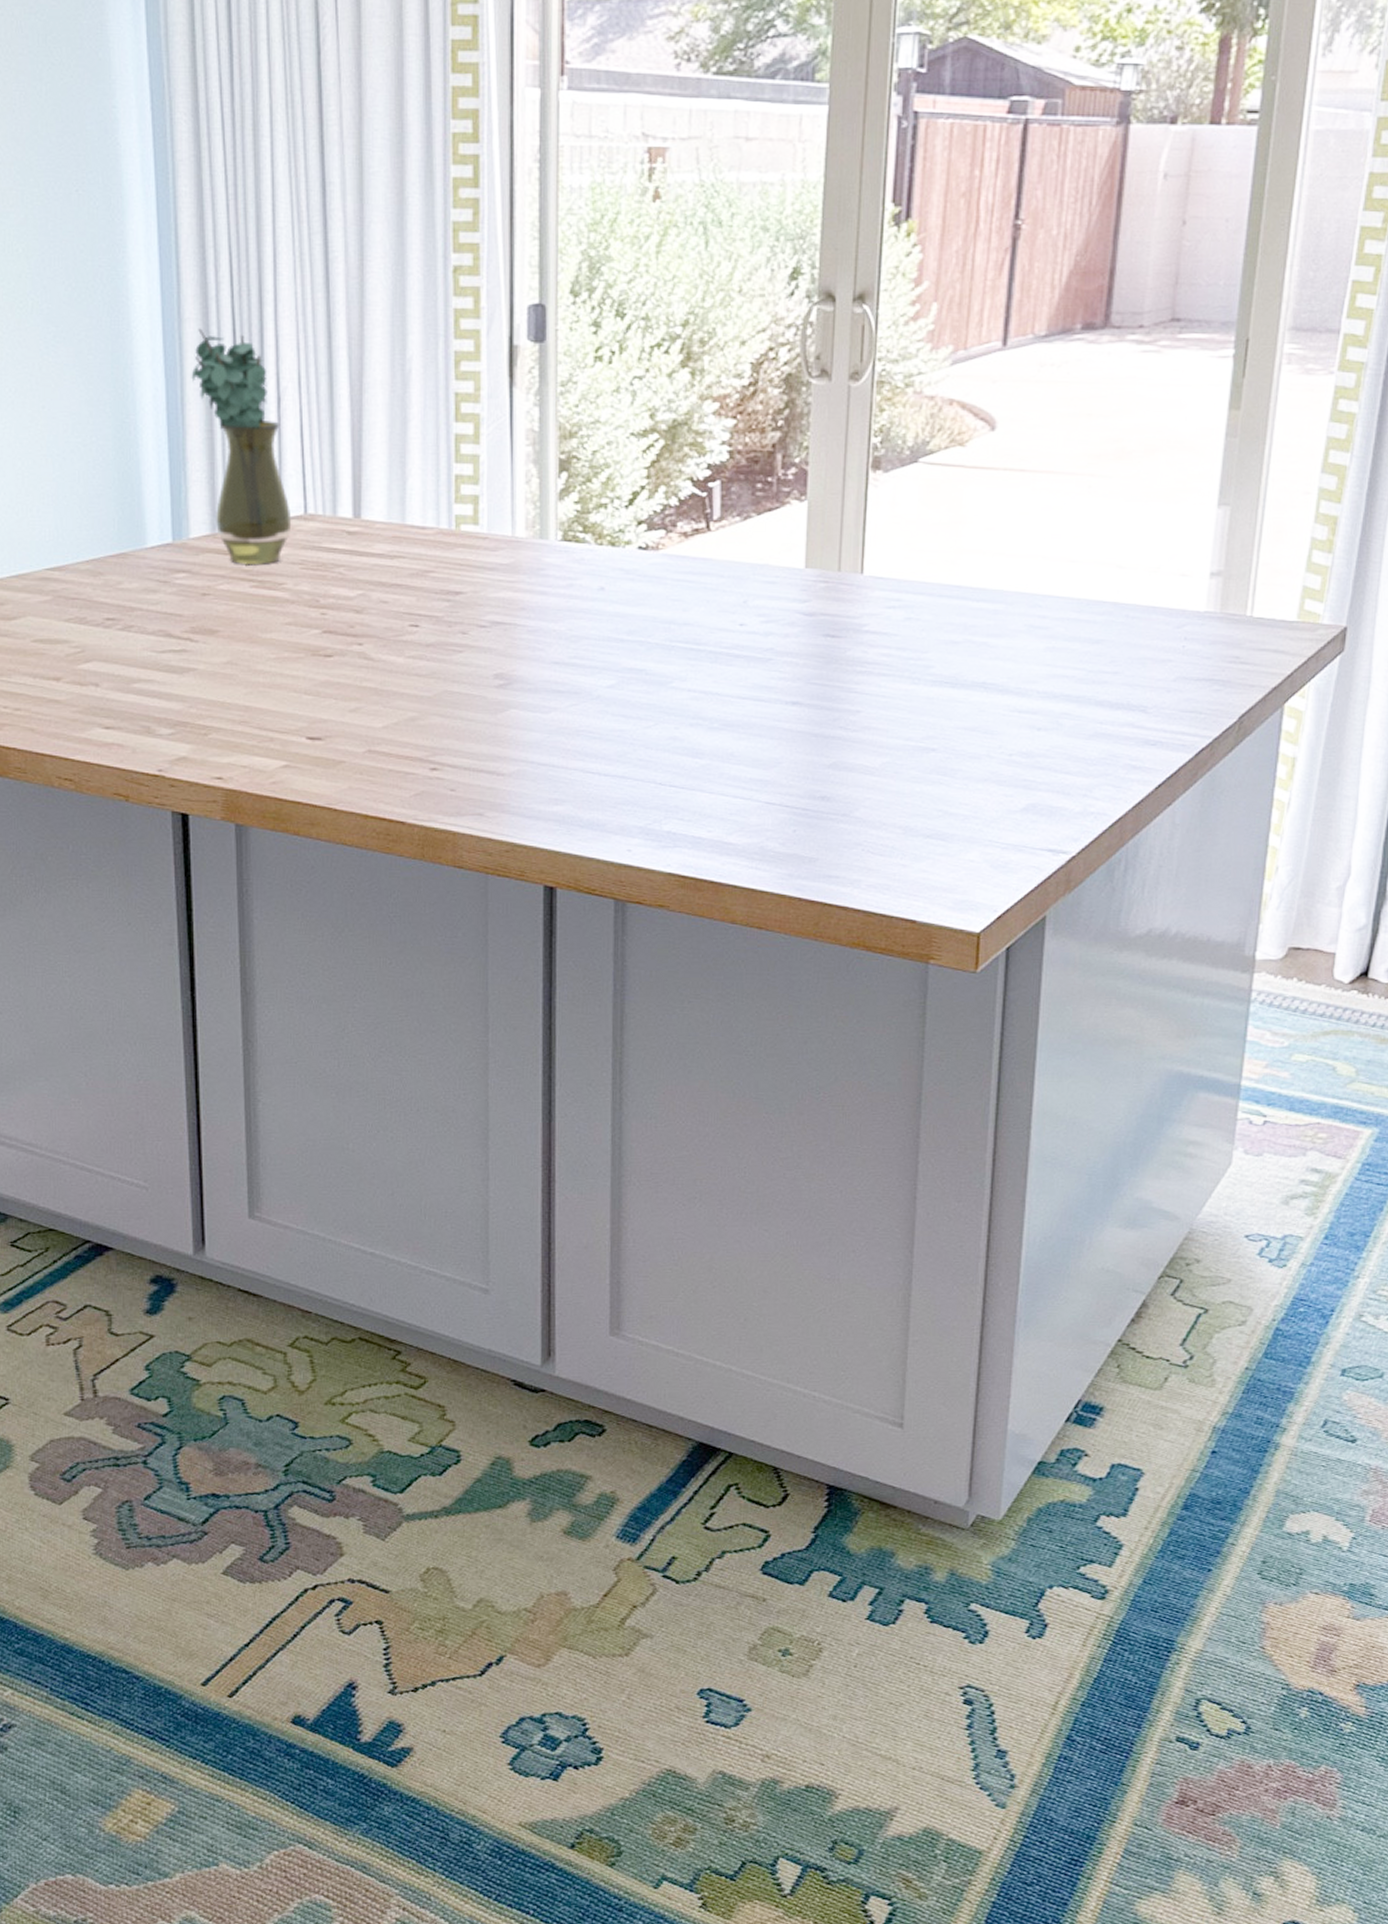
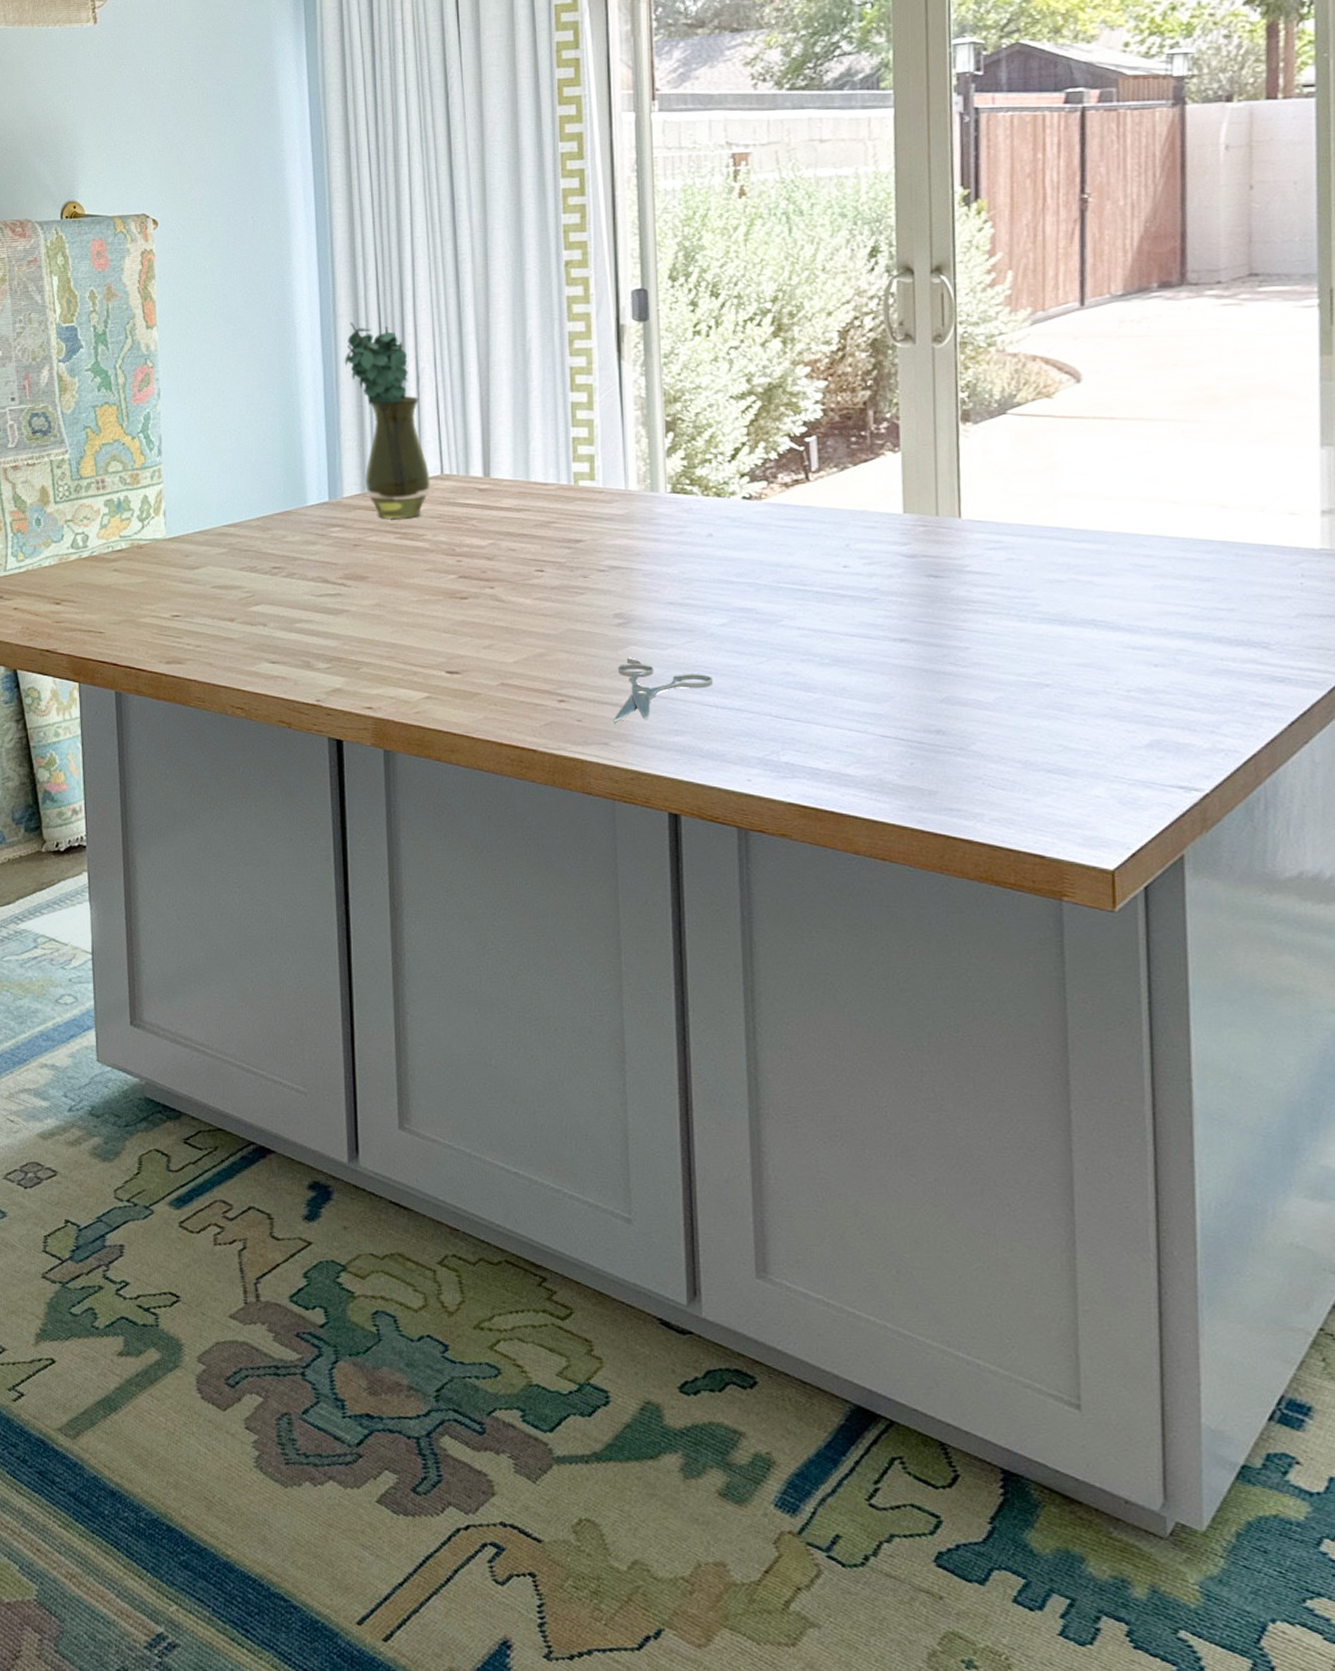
scissors: none [489,723,597,793] -> present [613,658,714,724]

